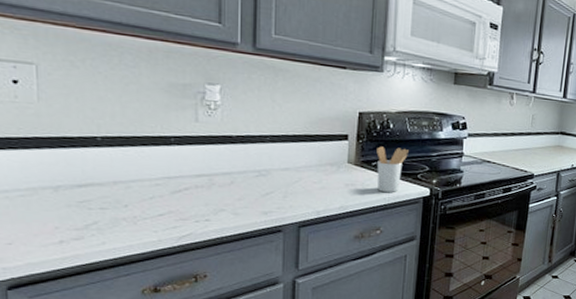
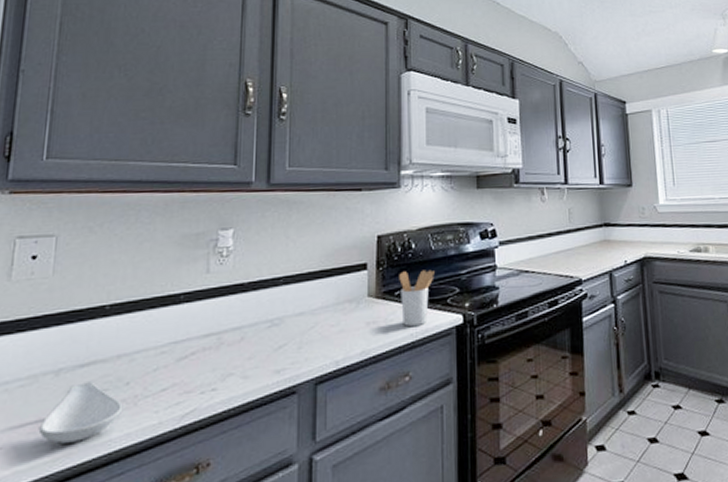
spoon rest: none [44,200,124,247] -> present [38,382,123,444]

